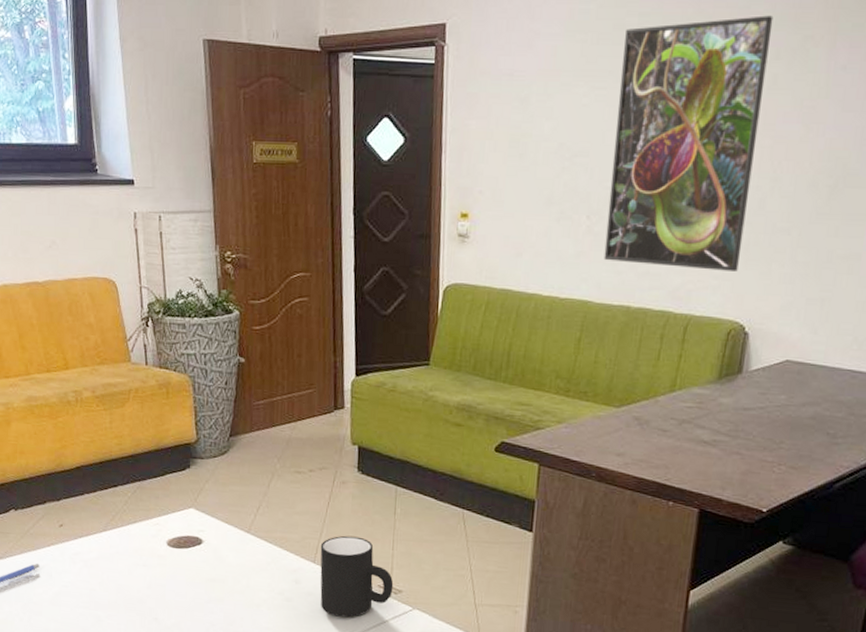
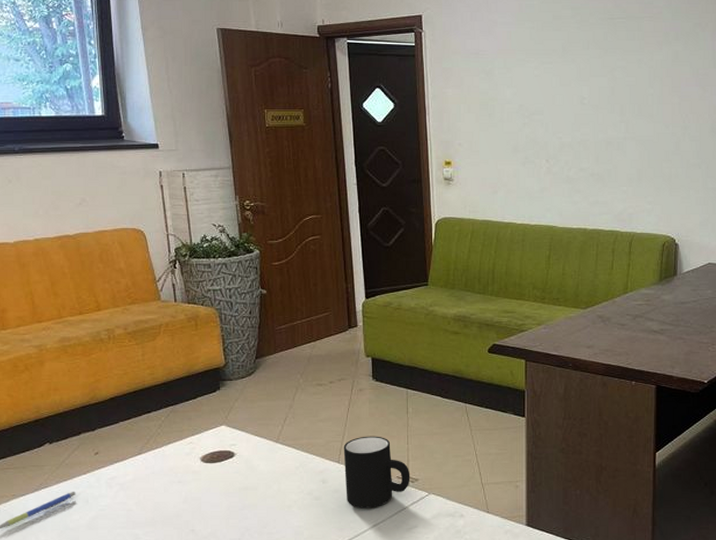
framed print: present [604,15,774,271] -> none [562,9,670,197]

